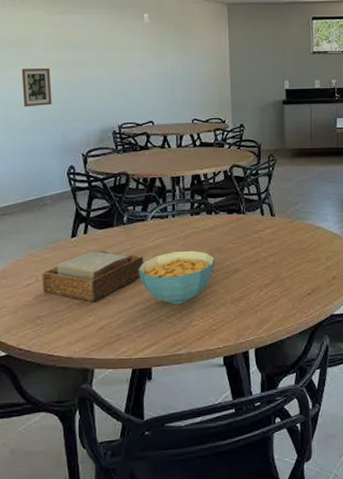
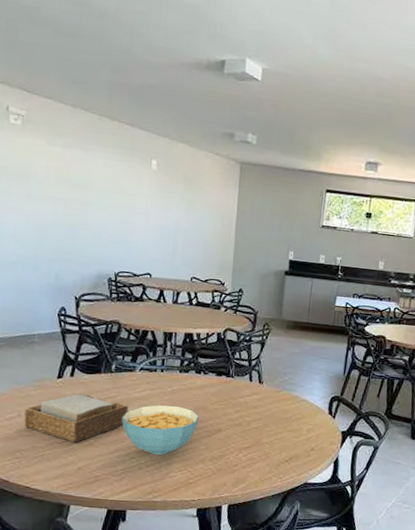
picture frame: present [21,67,52,107] -> none [17,199,49,243]

